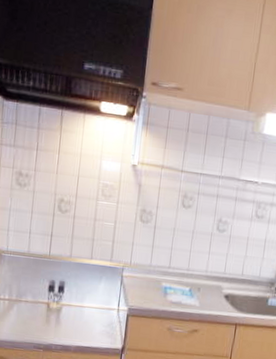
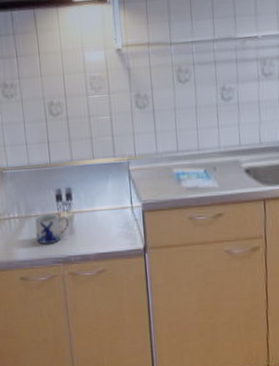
mug: none [21,301,58,330] -> present [34,214,70,245]

